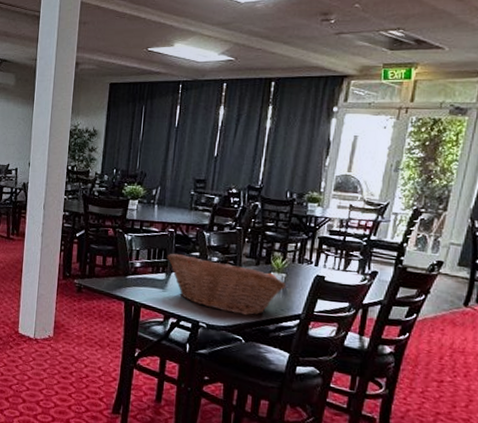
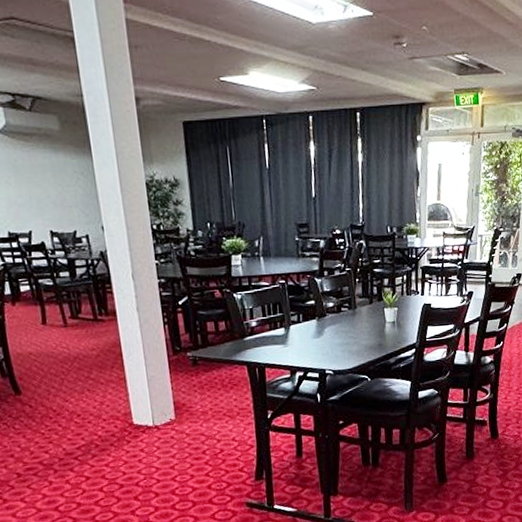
fruit basket: present [166,253,287,316] -> none [281,302,400,355]

